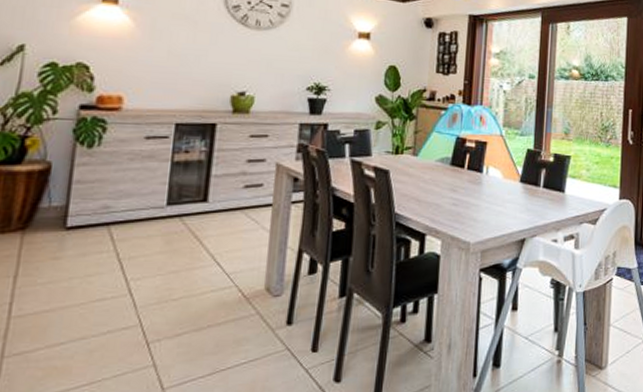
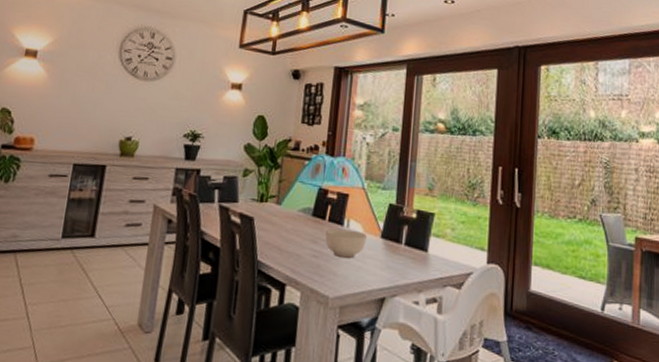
bowl: none [464,176,506,204] -> present [325,228,367,258]

